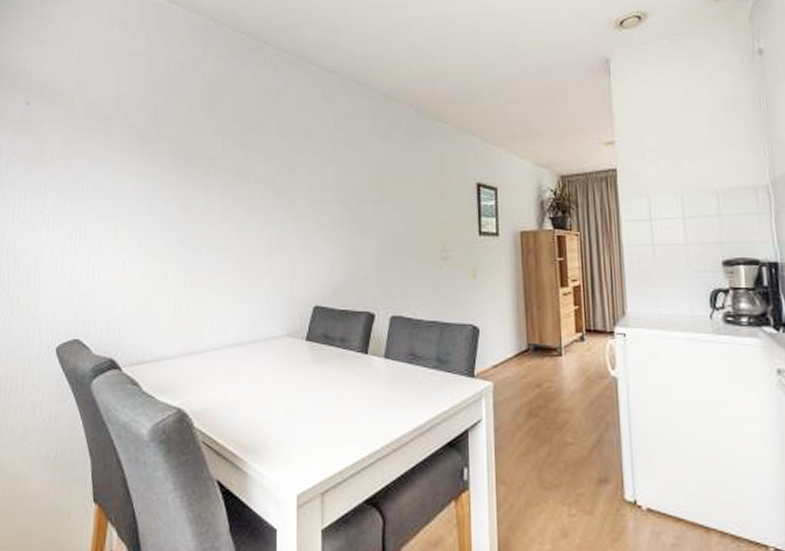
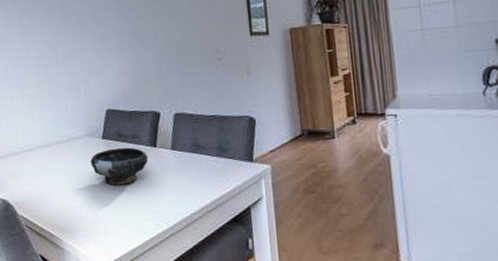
bowl: none [289,352,358,397] -> present [90,147,149,185]

